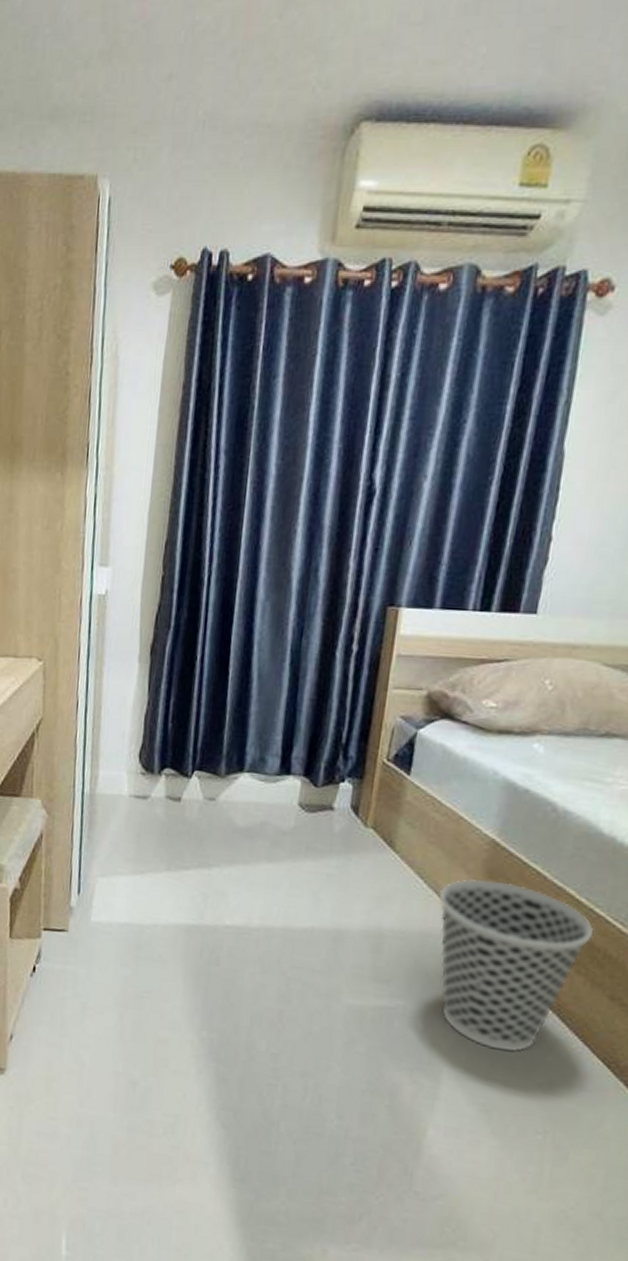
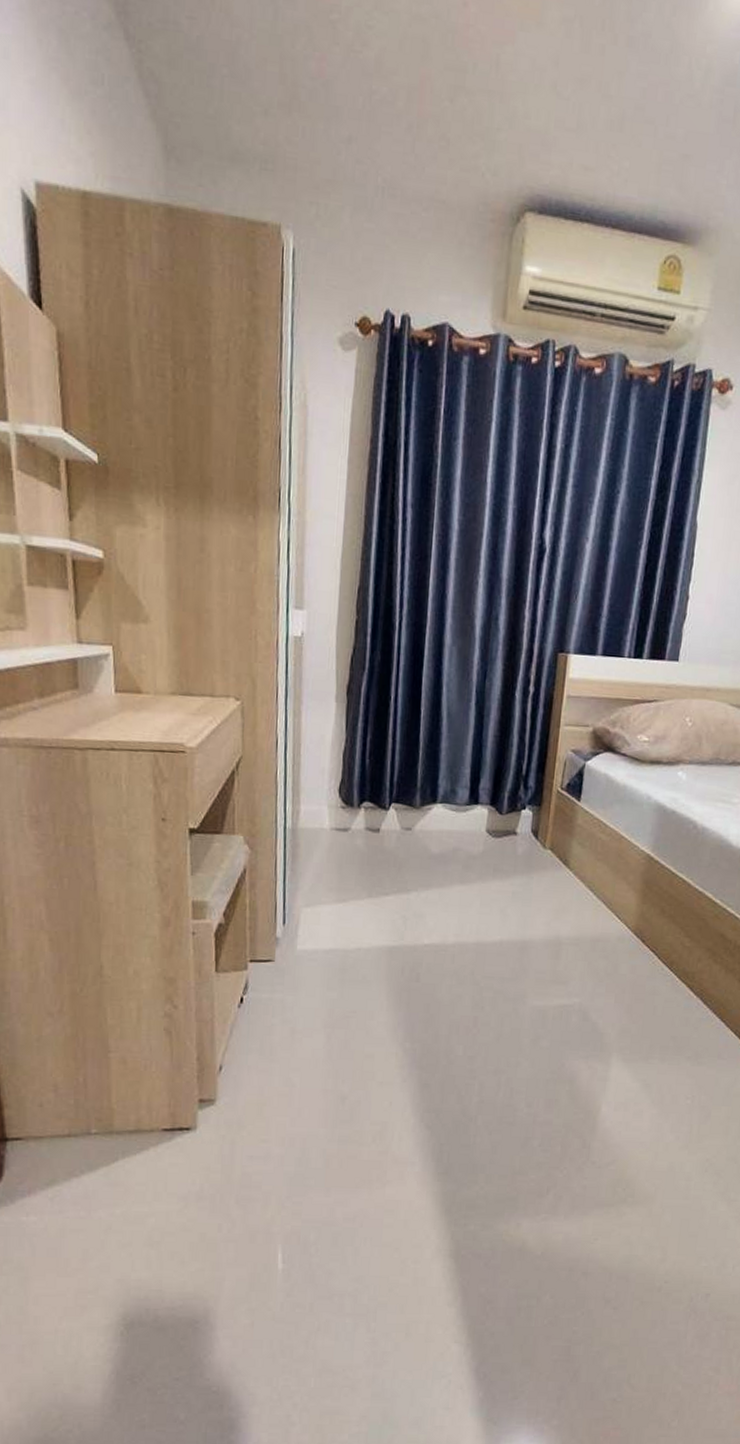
wastebasket: present [438,878,594,1053] -> none [605,888,727,1033]

